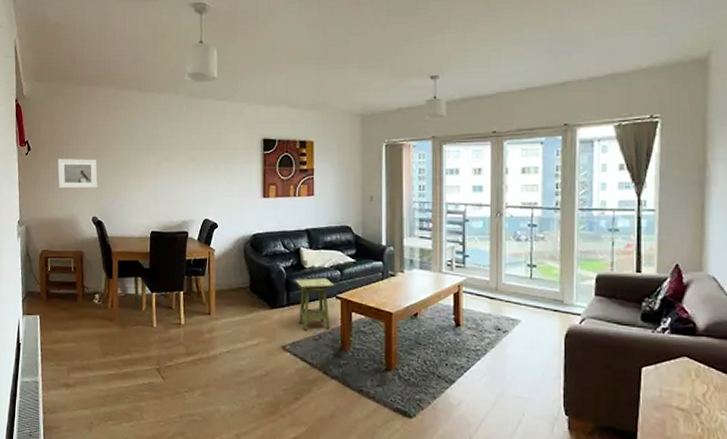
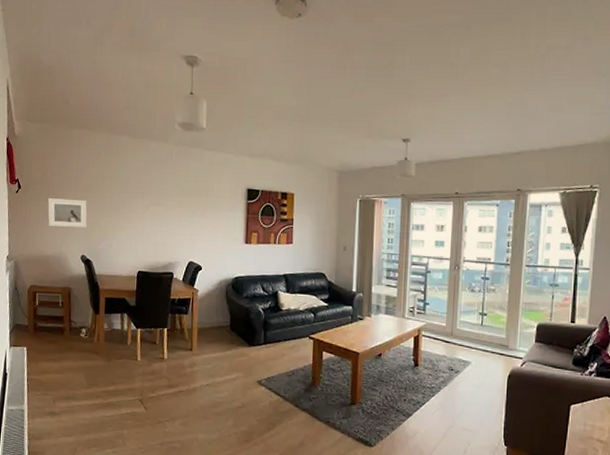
side table: present [295,278,336,331] -> none [272,319,309,367]

